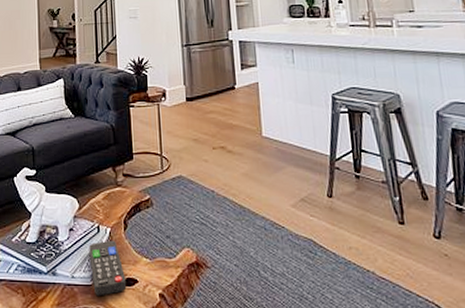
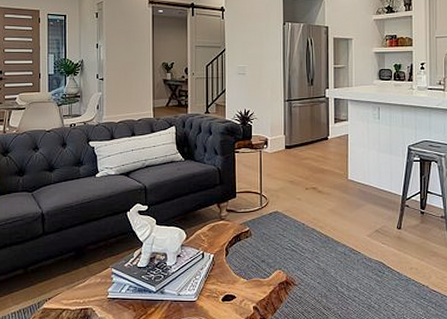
remote control: present [89,240,127,297] -> none [194,264,226,310]

